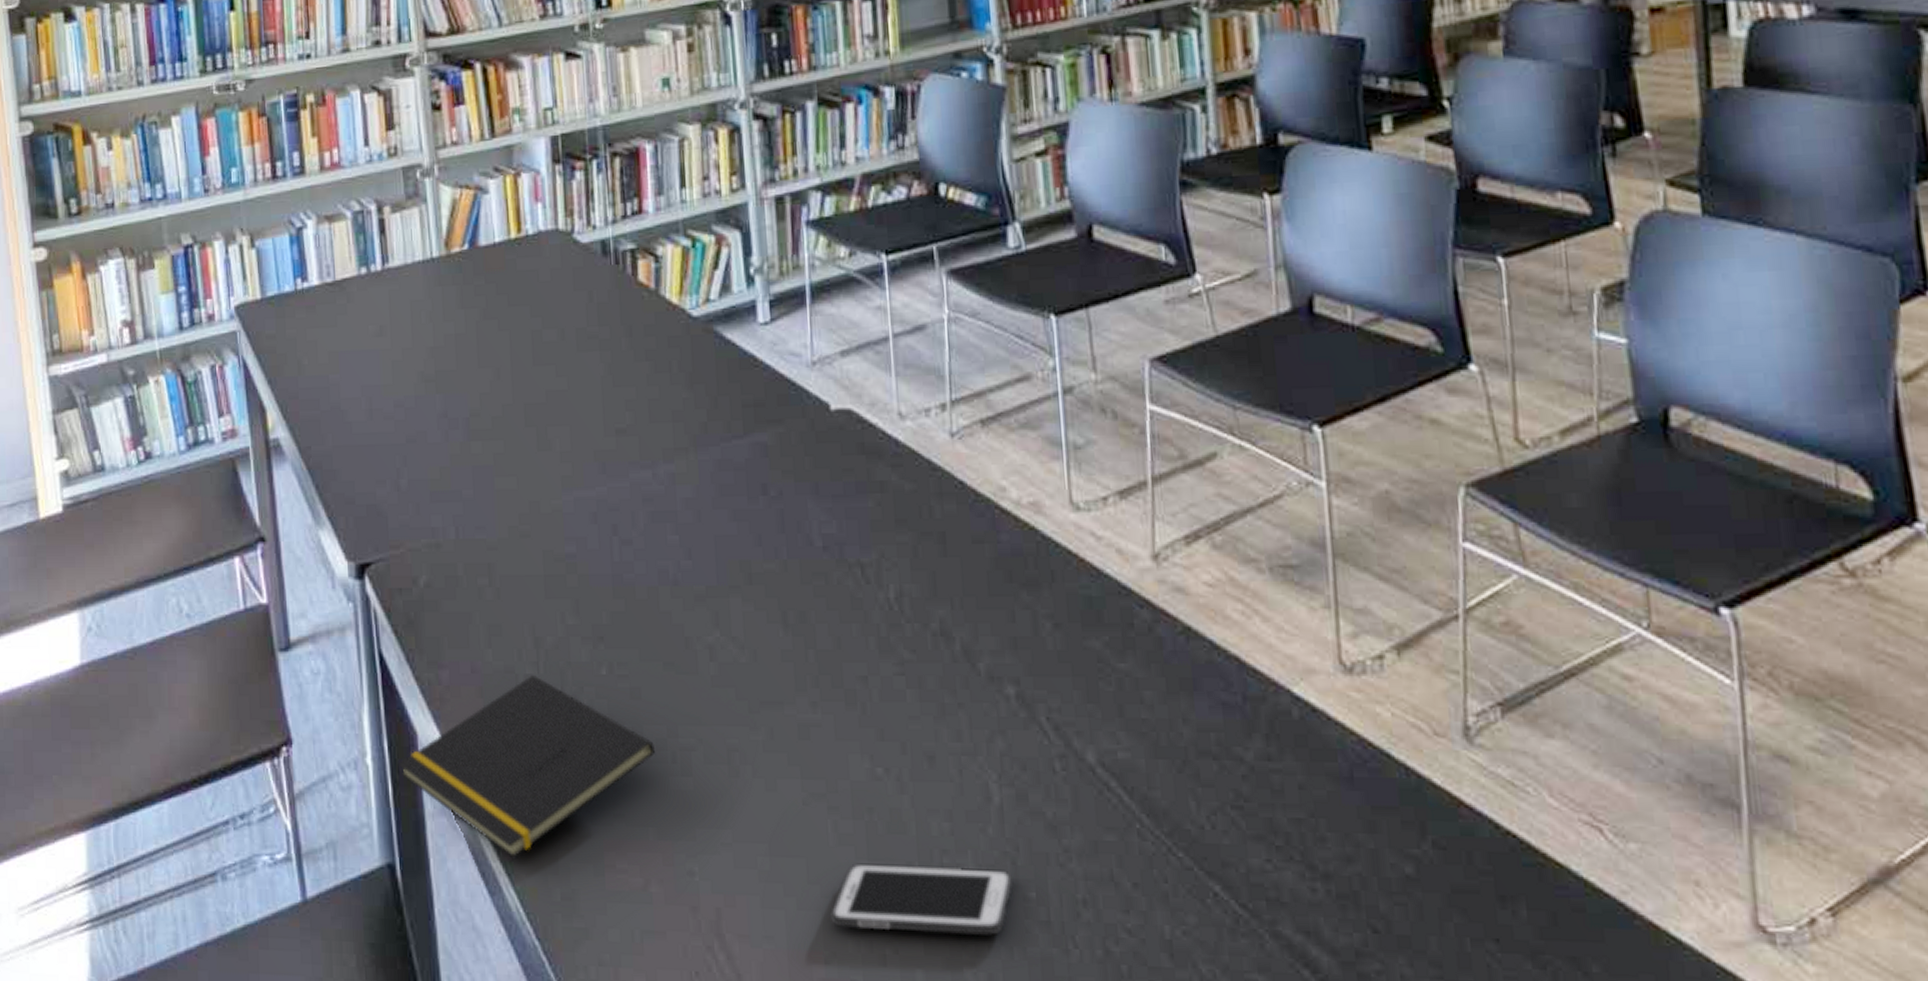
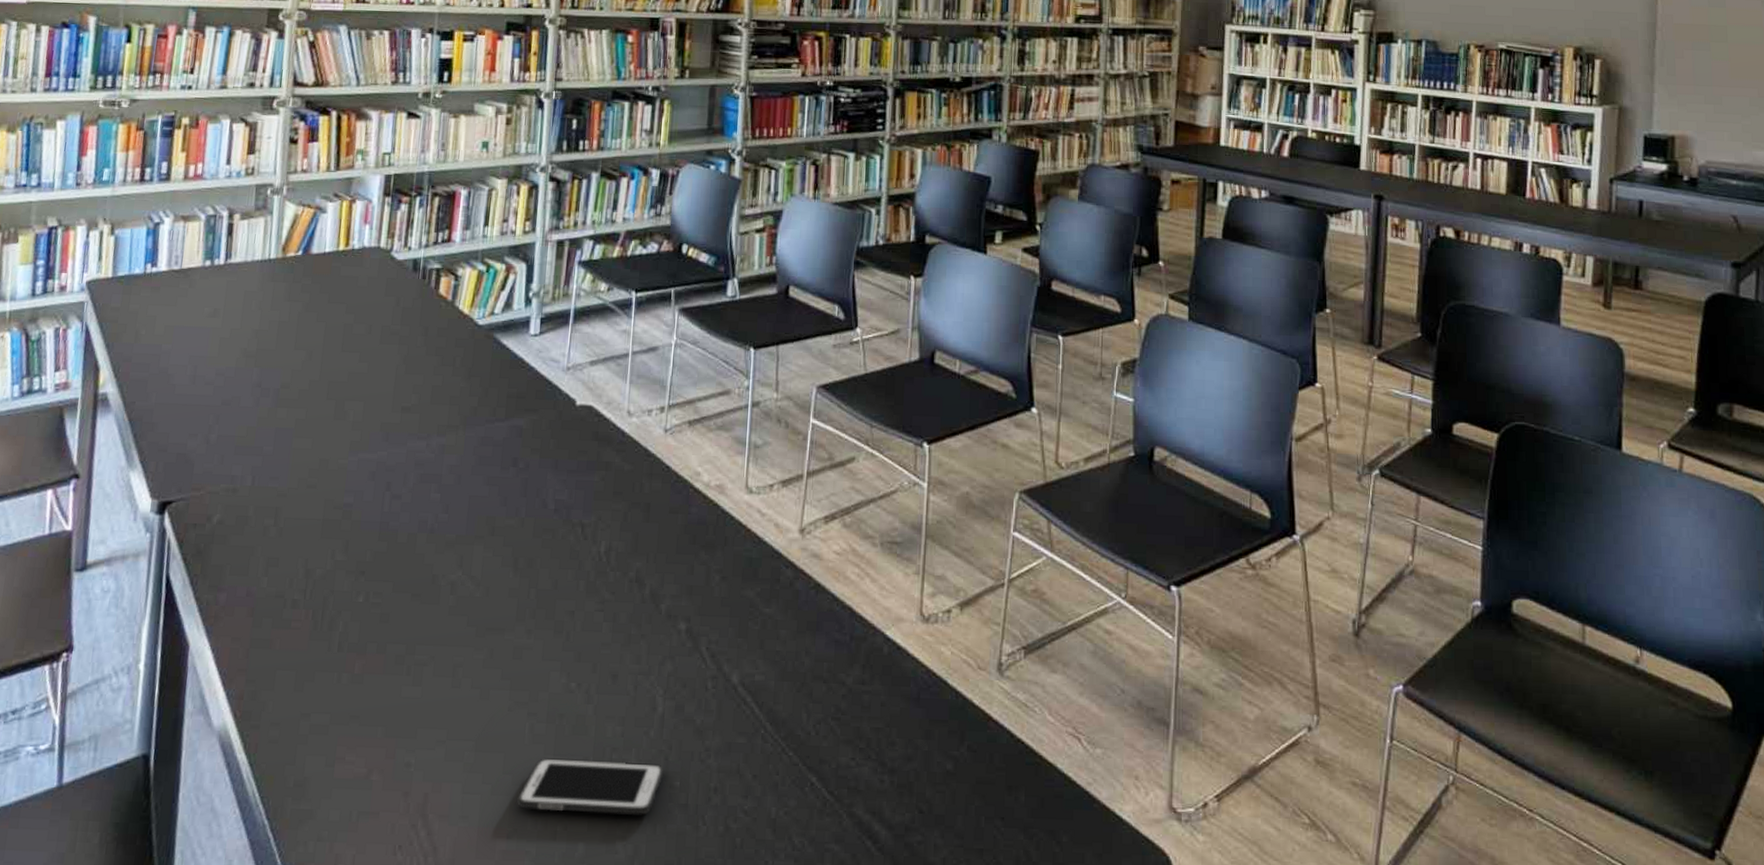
notepad: present [398,674,656,858] -> none [167,599,394,751]

